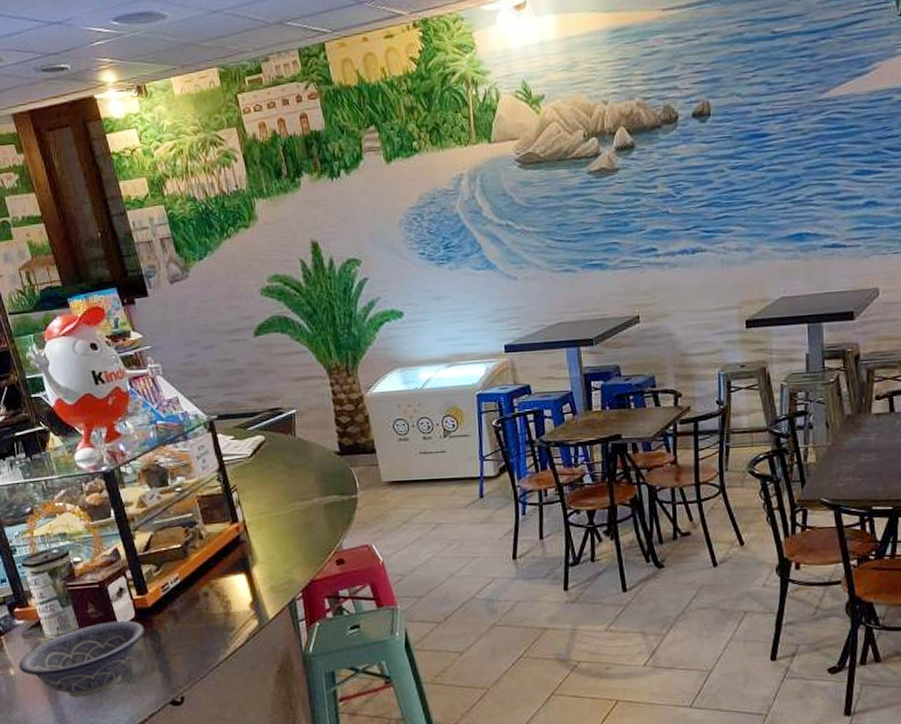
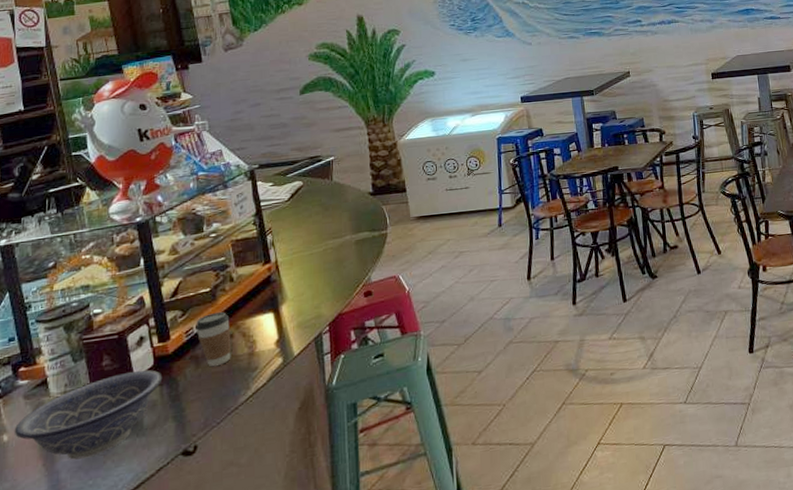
coffee cup: none [170,569,208,624] -> present [196,311,231,367]

